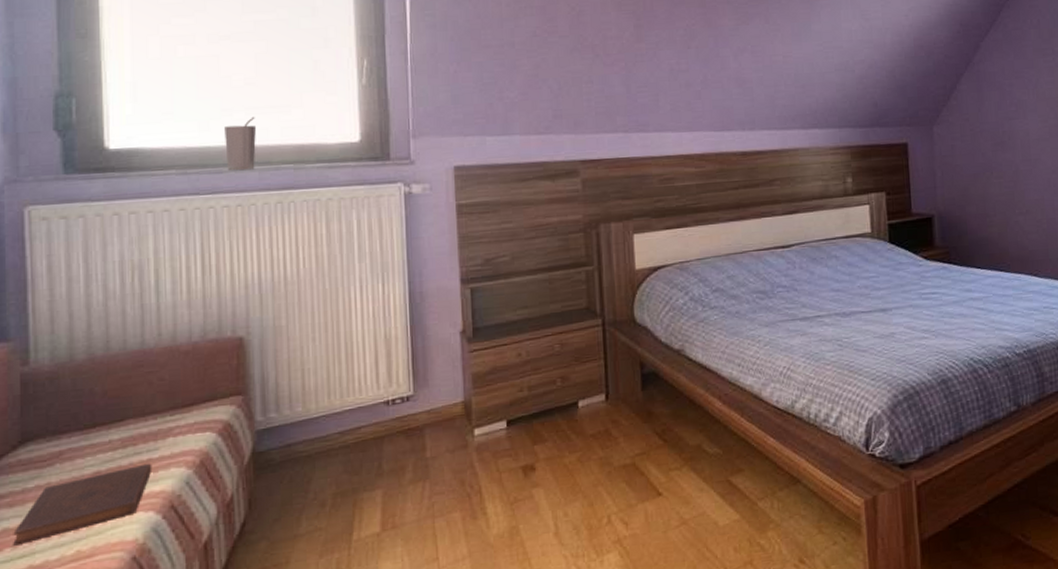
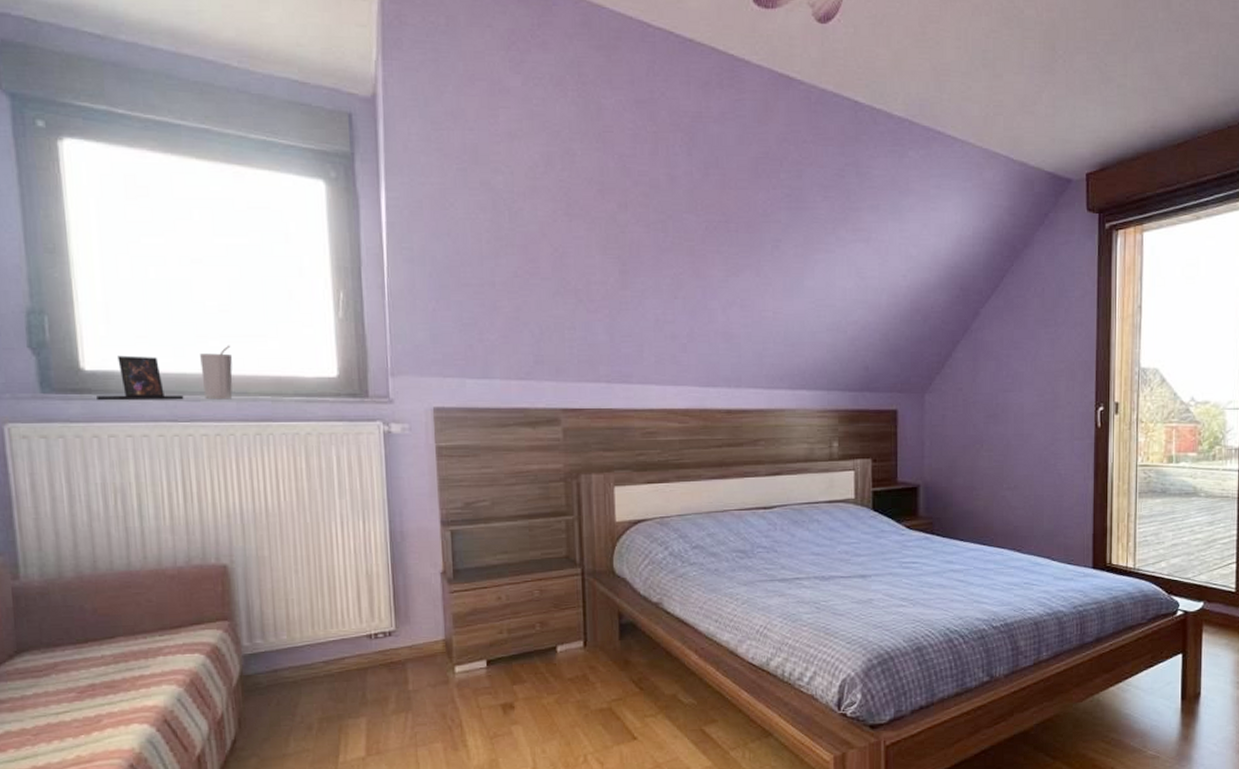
book: present [13,463,153,546] -> none [15,679,145,747]
photo frame: none [119,132,207,179] -> present [97,355,184,401]

